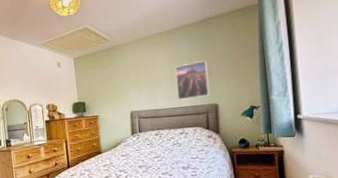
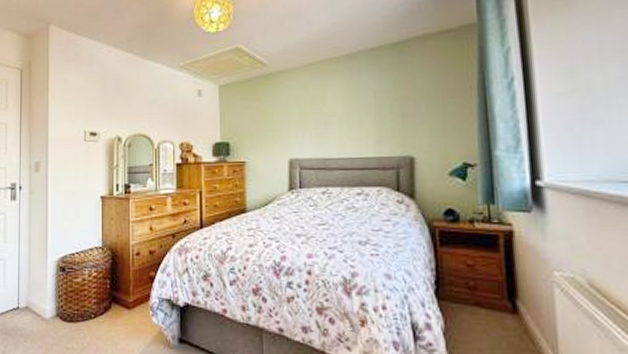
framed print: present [175,60,210,100] -> none [354,95,403,148]

